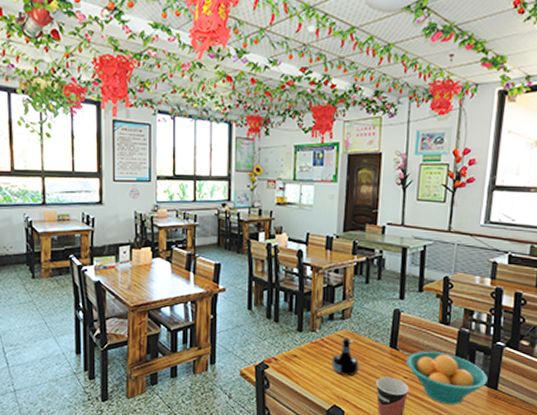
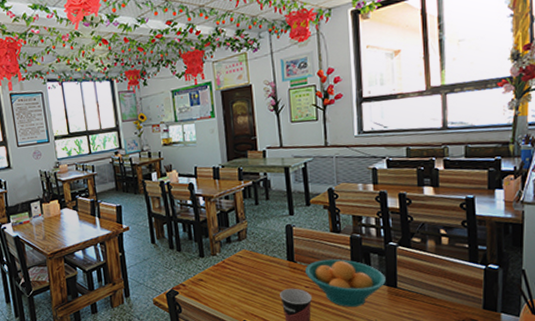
tequila bottle: present [331,337,359,376] -> none [235,257,262,293]

